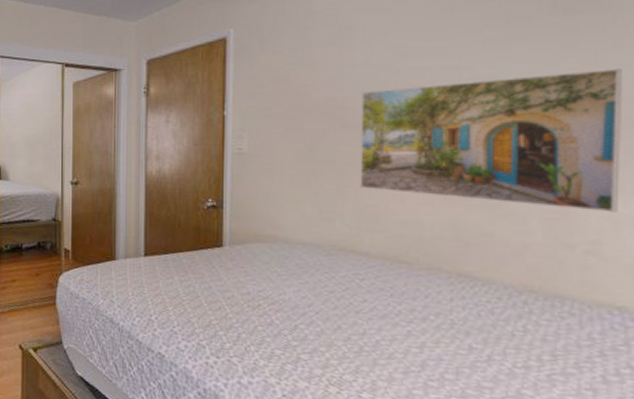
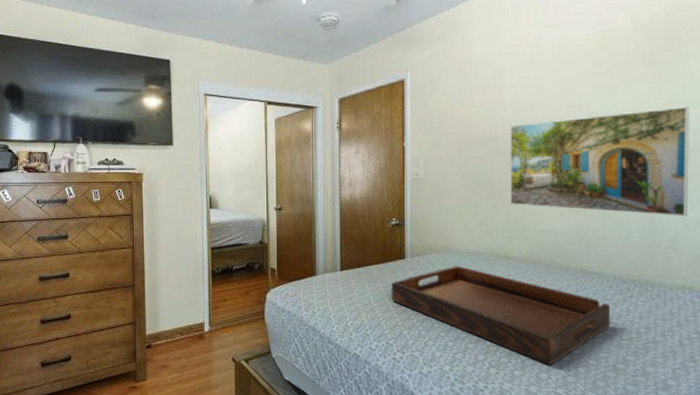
serving tray: none [204,259,499,391] -> present [391,266,611,366]

